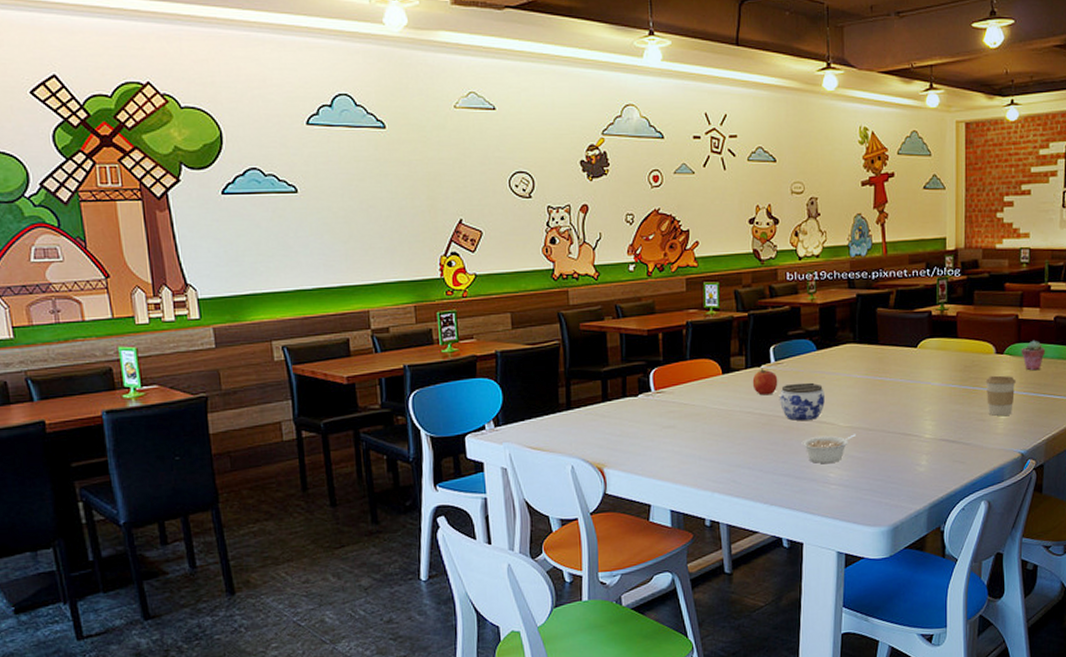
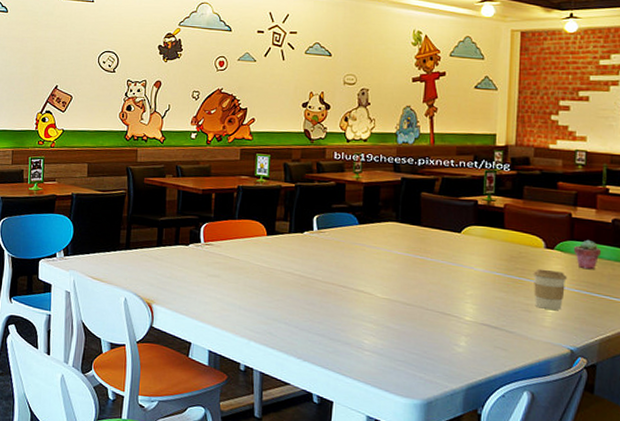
apple: present [752,368,778,396] -> none [294,234,319,260]
jar: present [780,382,826,421] -> none [320,251,365,287]
legume: present [801,434,856,463] -> none [338,303,393,330]

